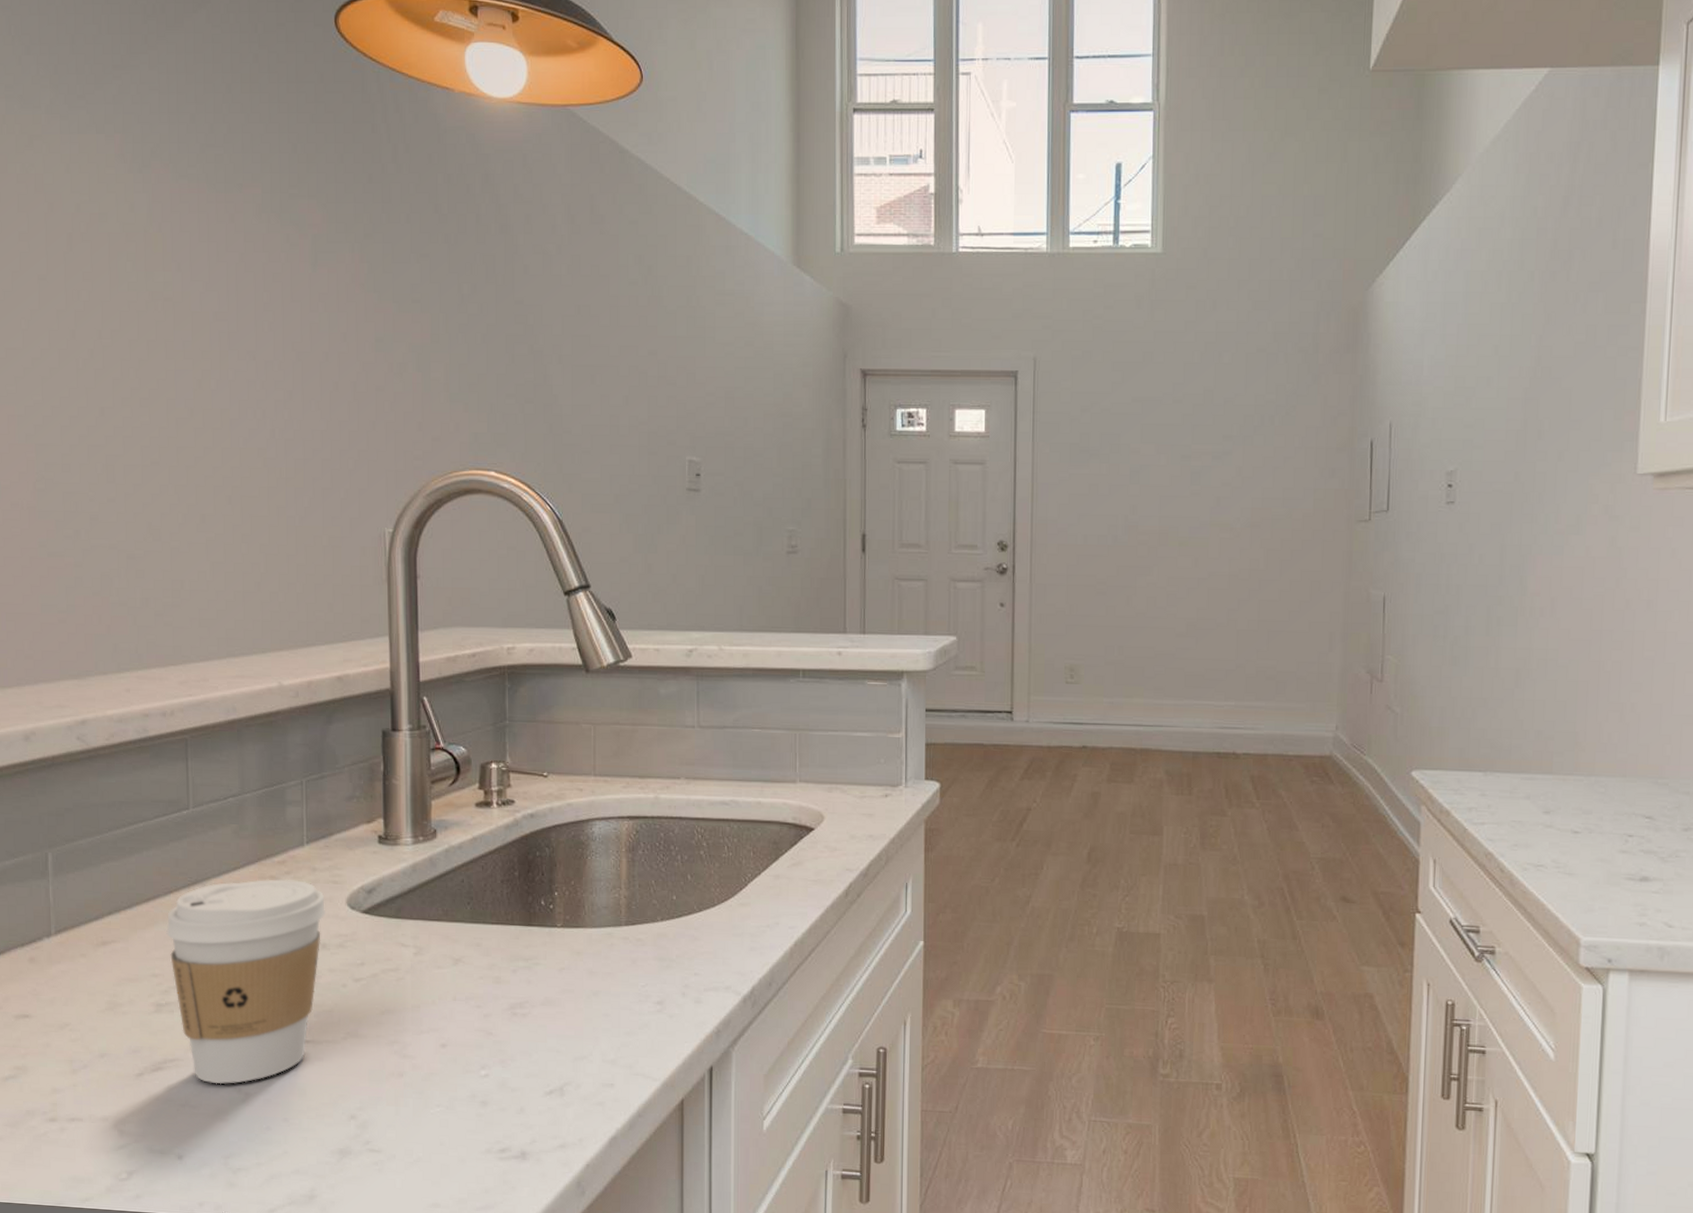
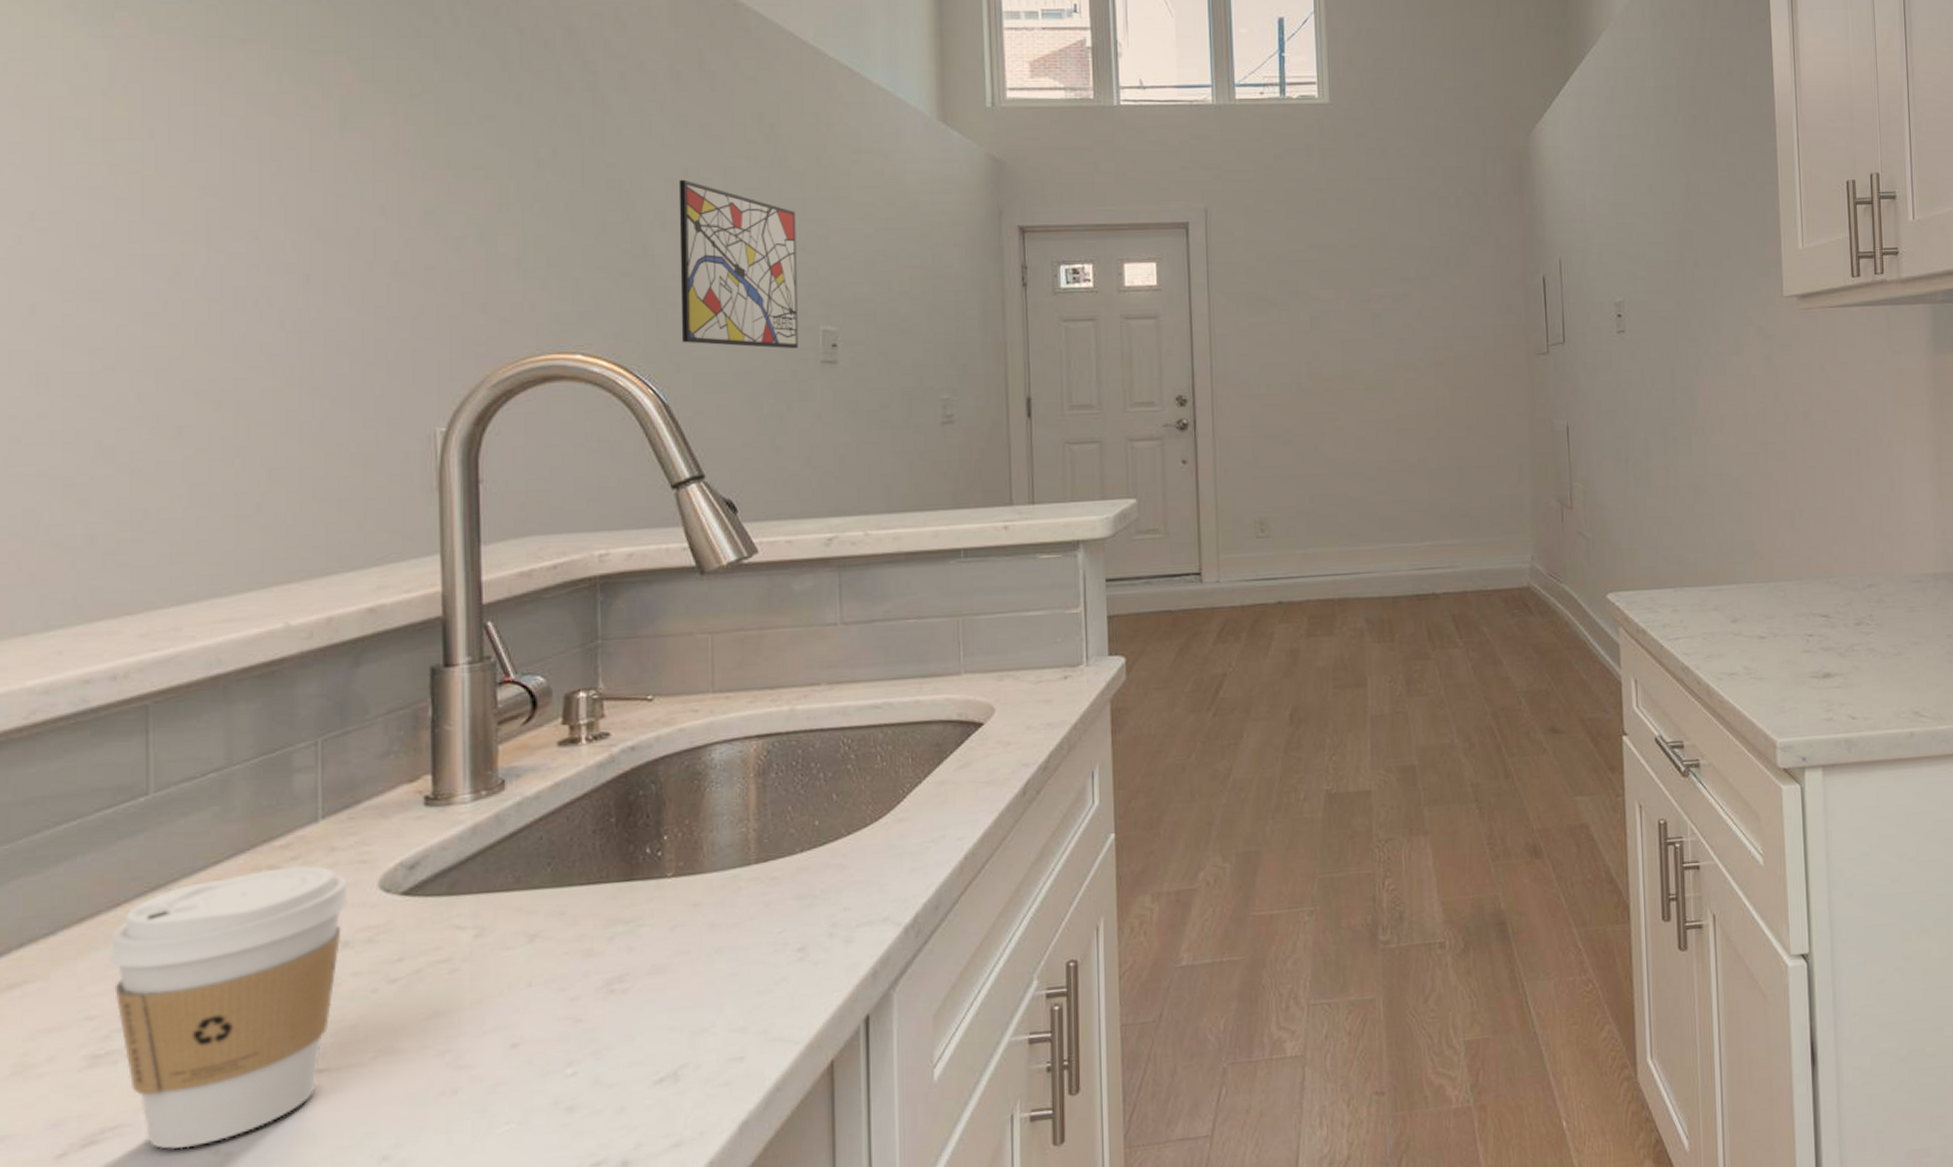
wall art: none [572,316,668,476] -> present [678,179,798,349]

